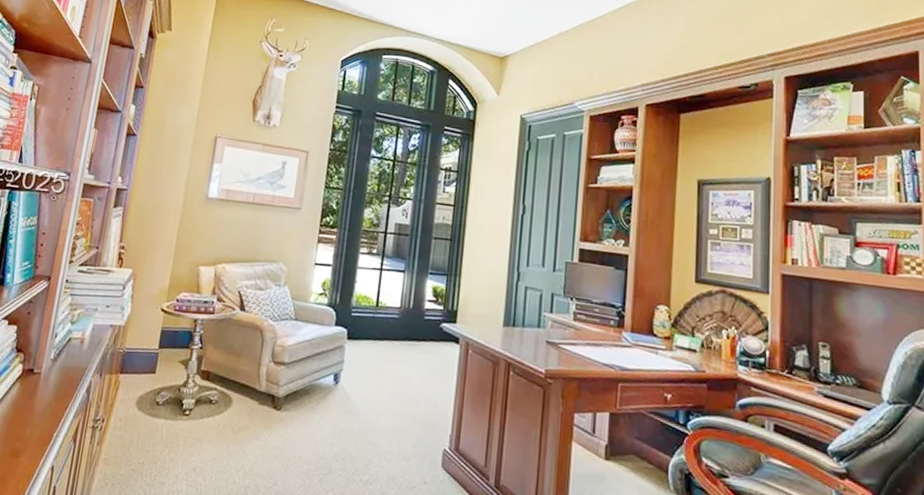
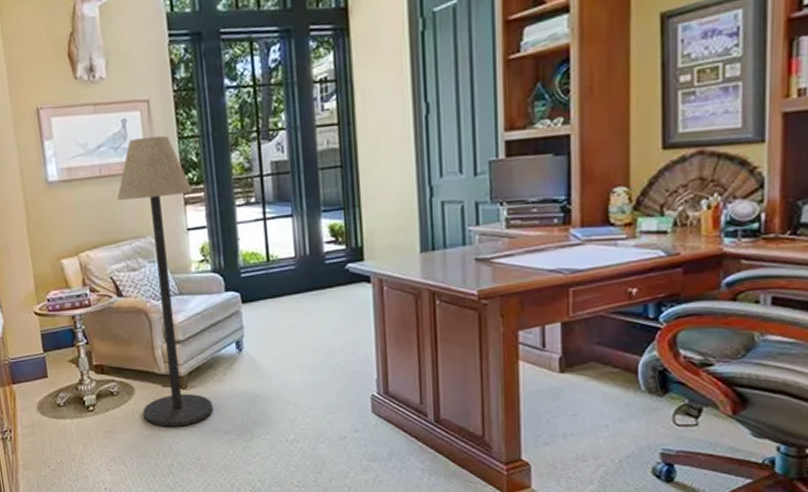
floor lamp: none [233,179,327,448] -> present [117,135,213,427]

